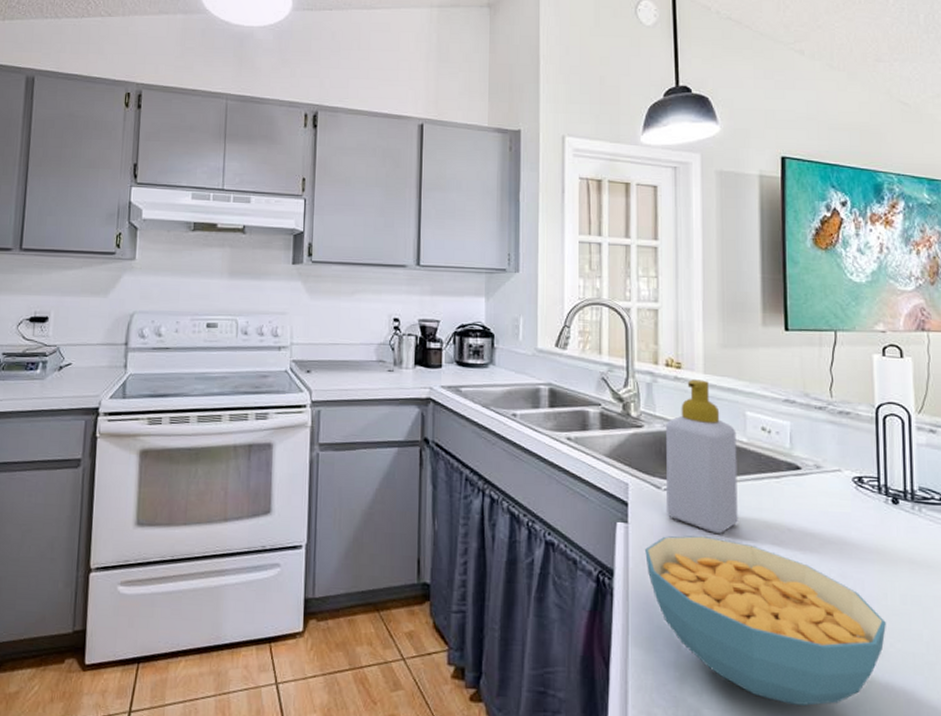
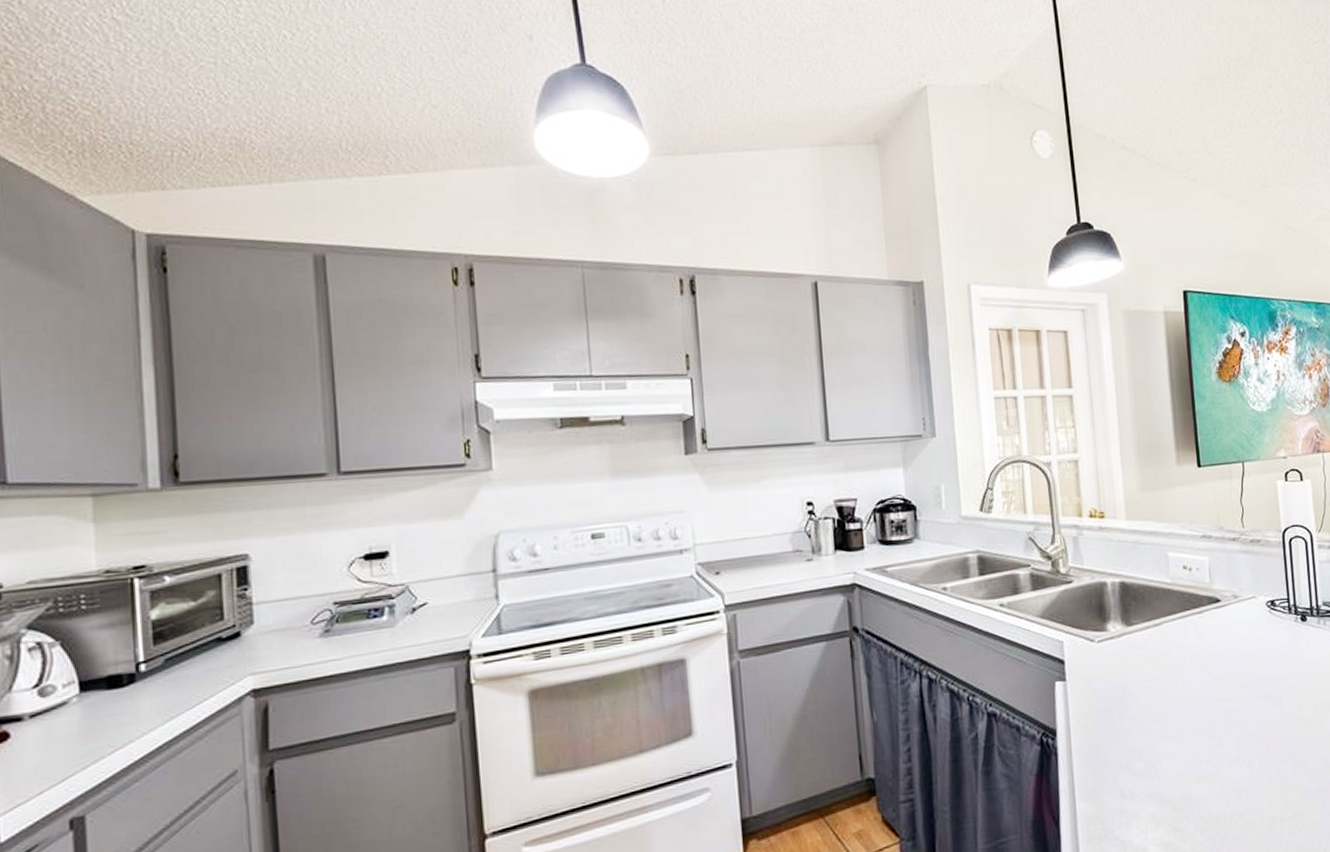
cereal bowl: present [645,535,886,706] -> none [1084,680,1303,826]
soap bottle: present [666,379,738,533] -> none [1094,526,1168,677]

